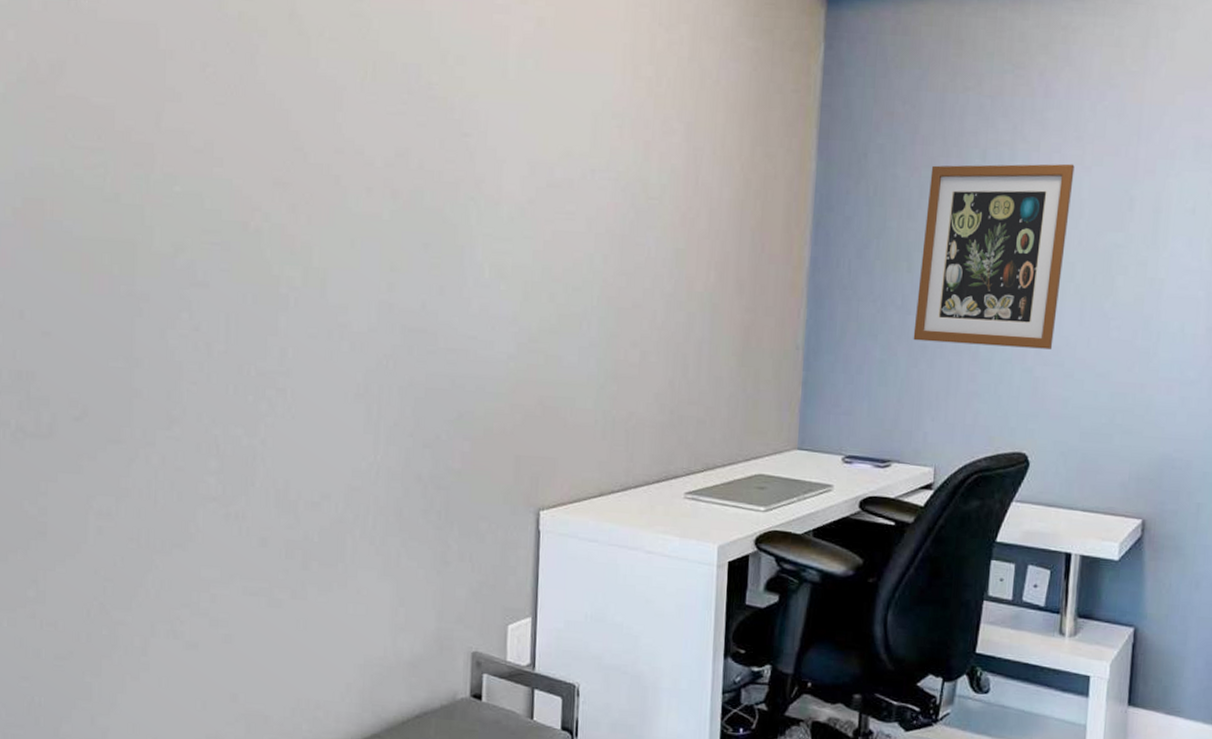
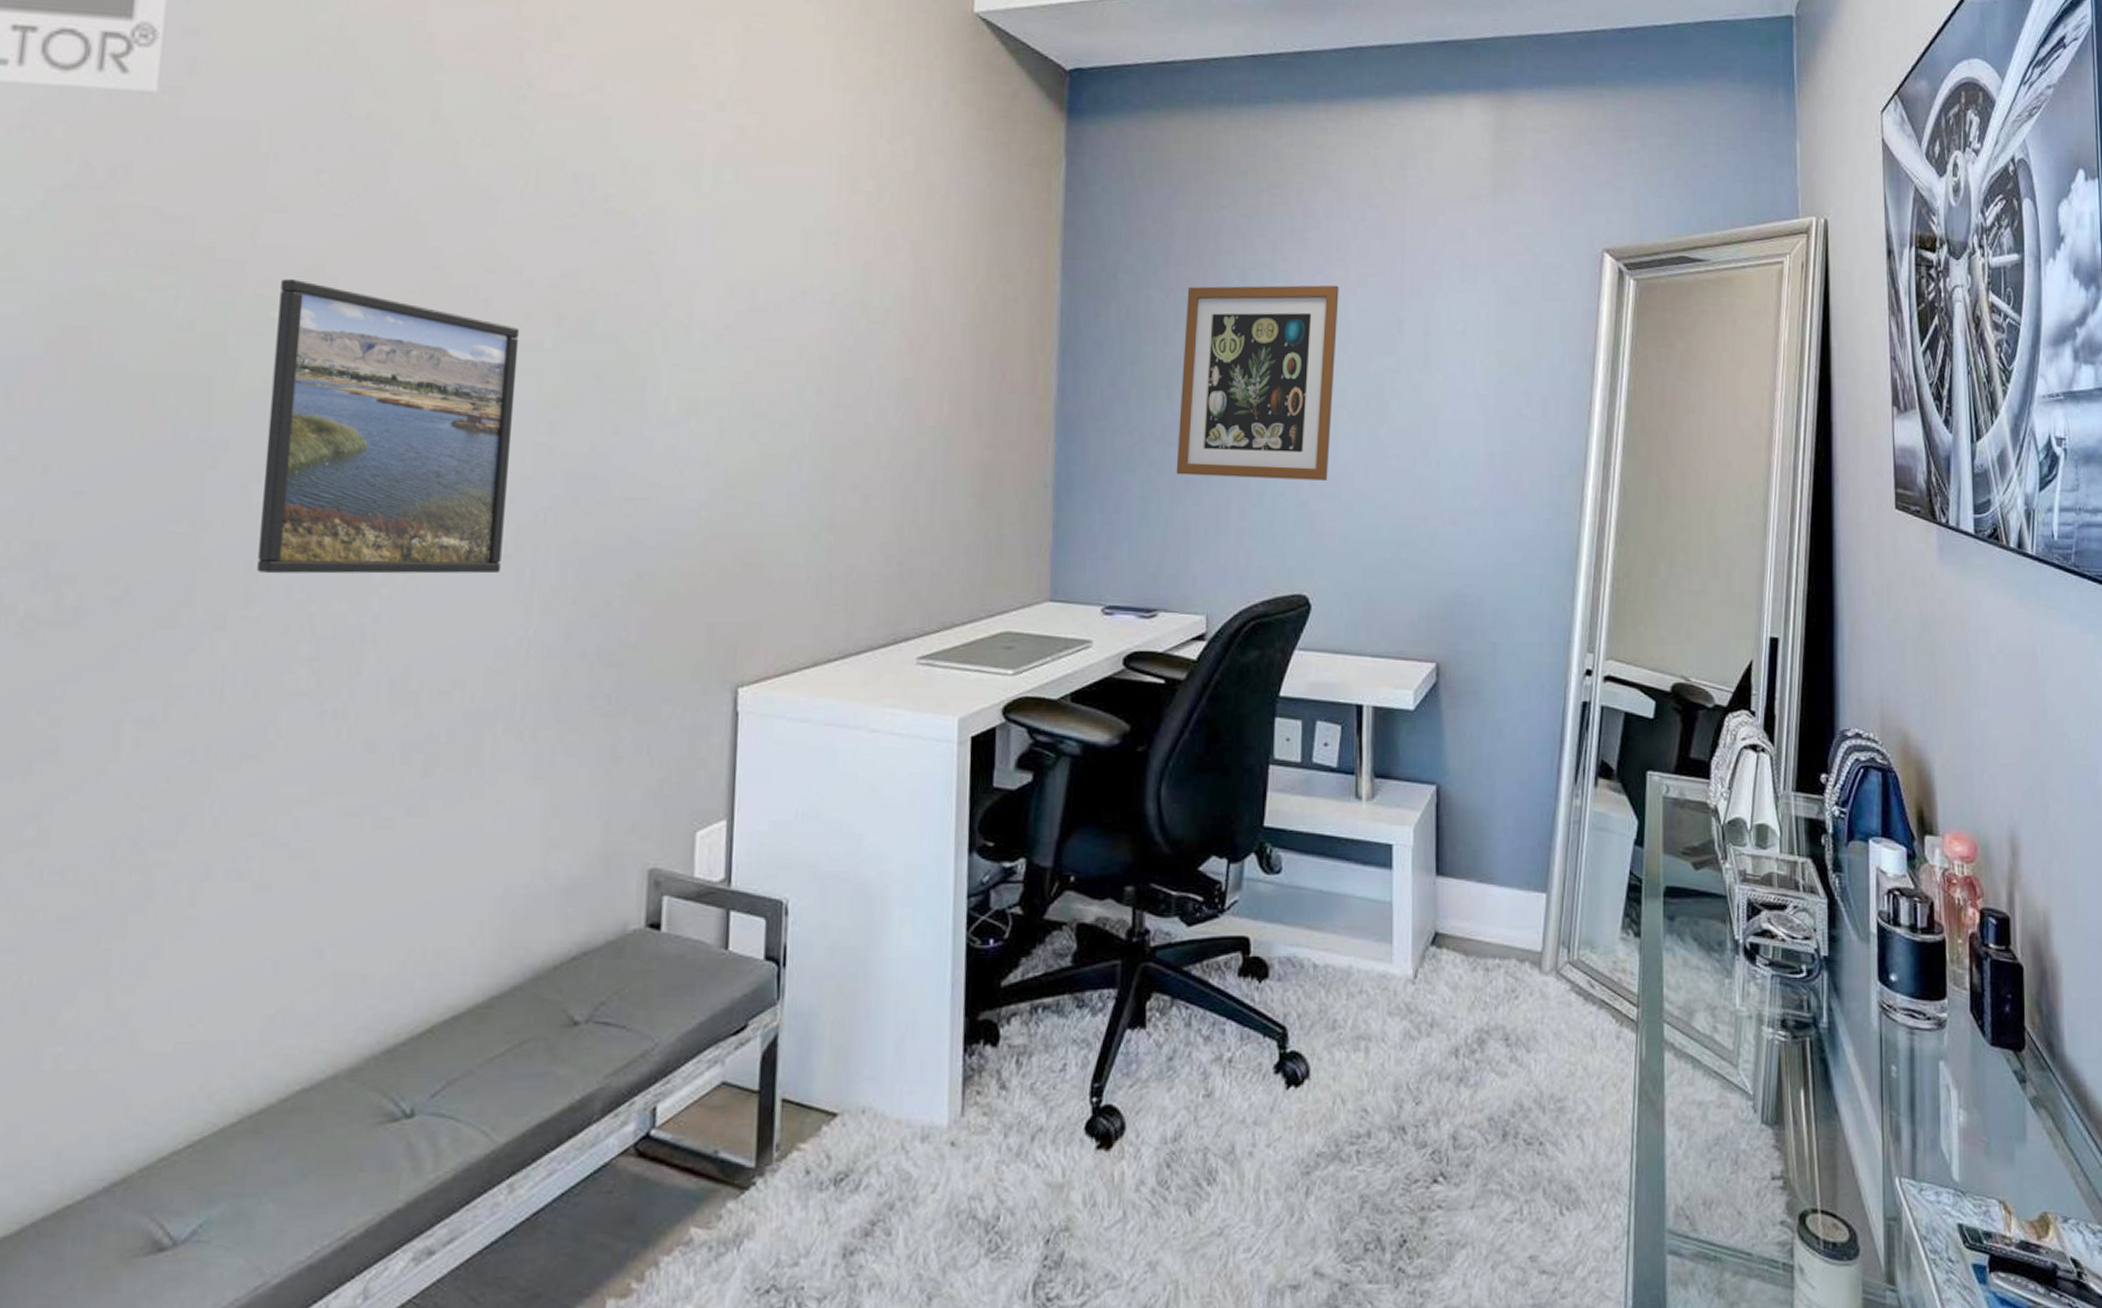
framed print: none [175,159,364,409] -> present [257,279,520,574]

